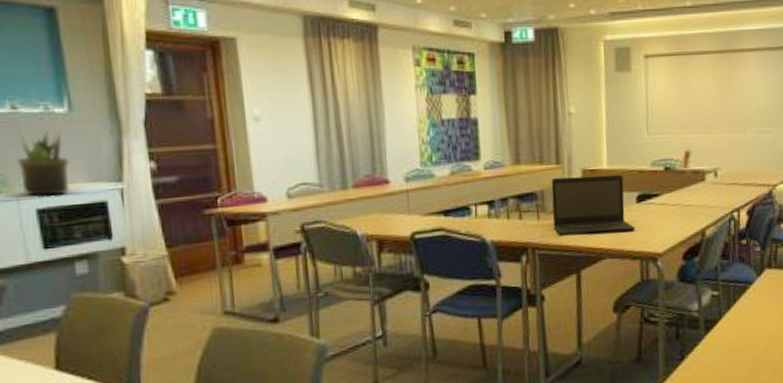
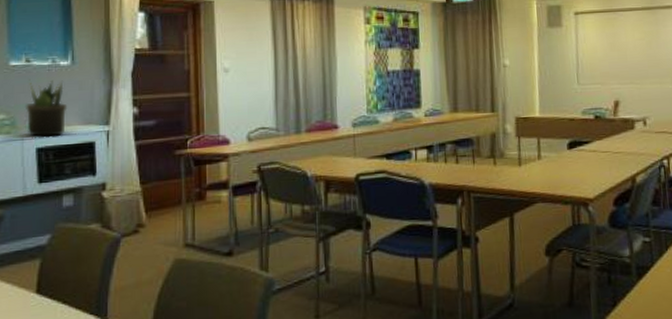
laptop: present [551,174,636,236] -> none [486,122,567,180]

